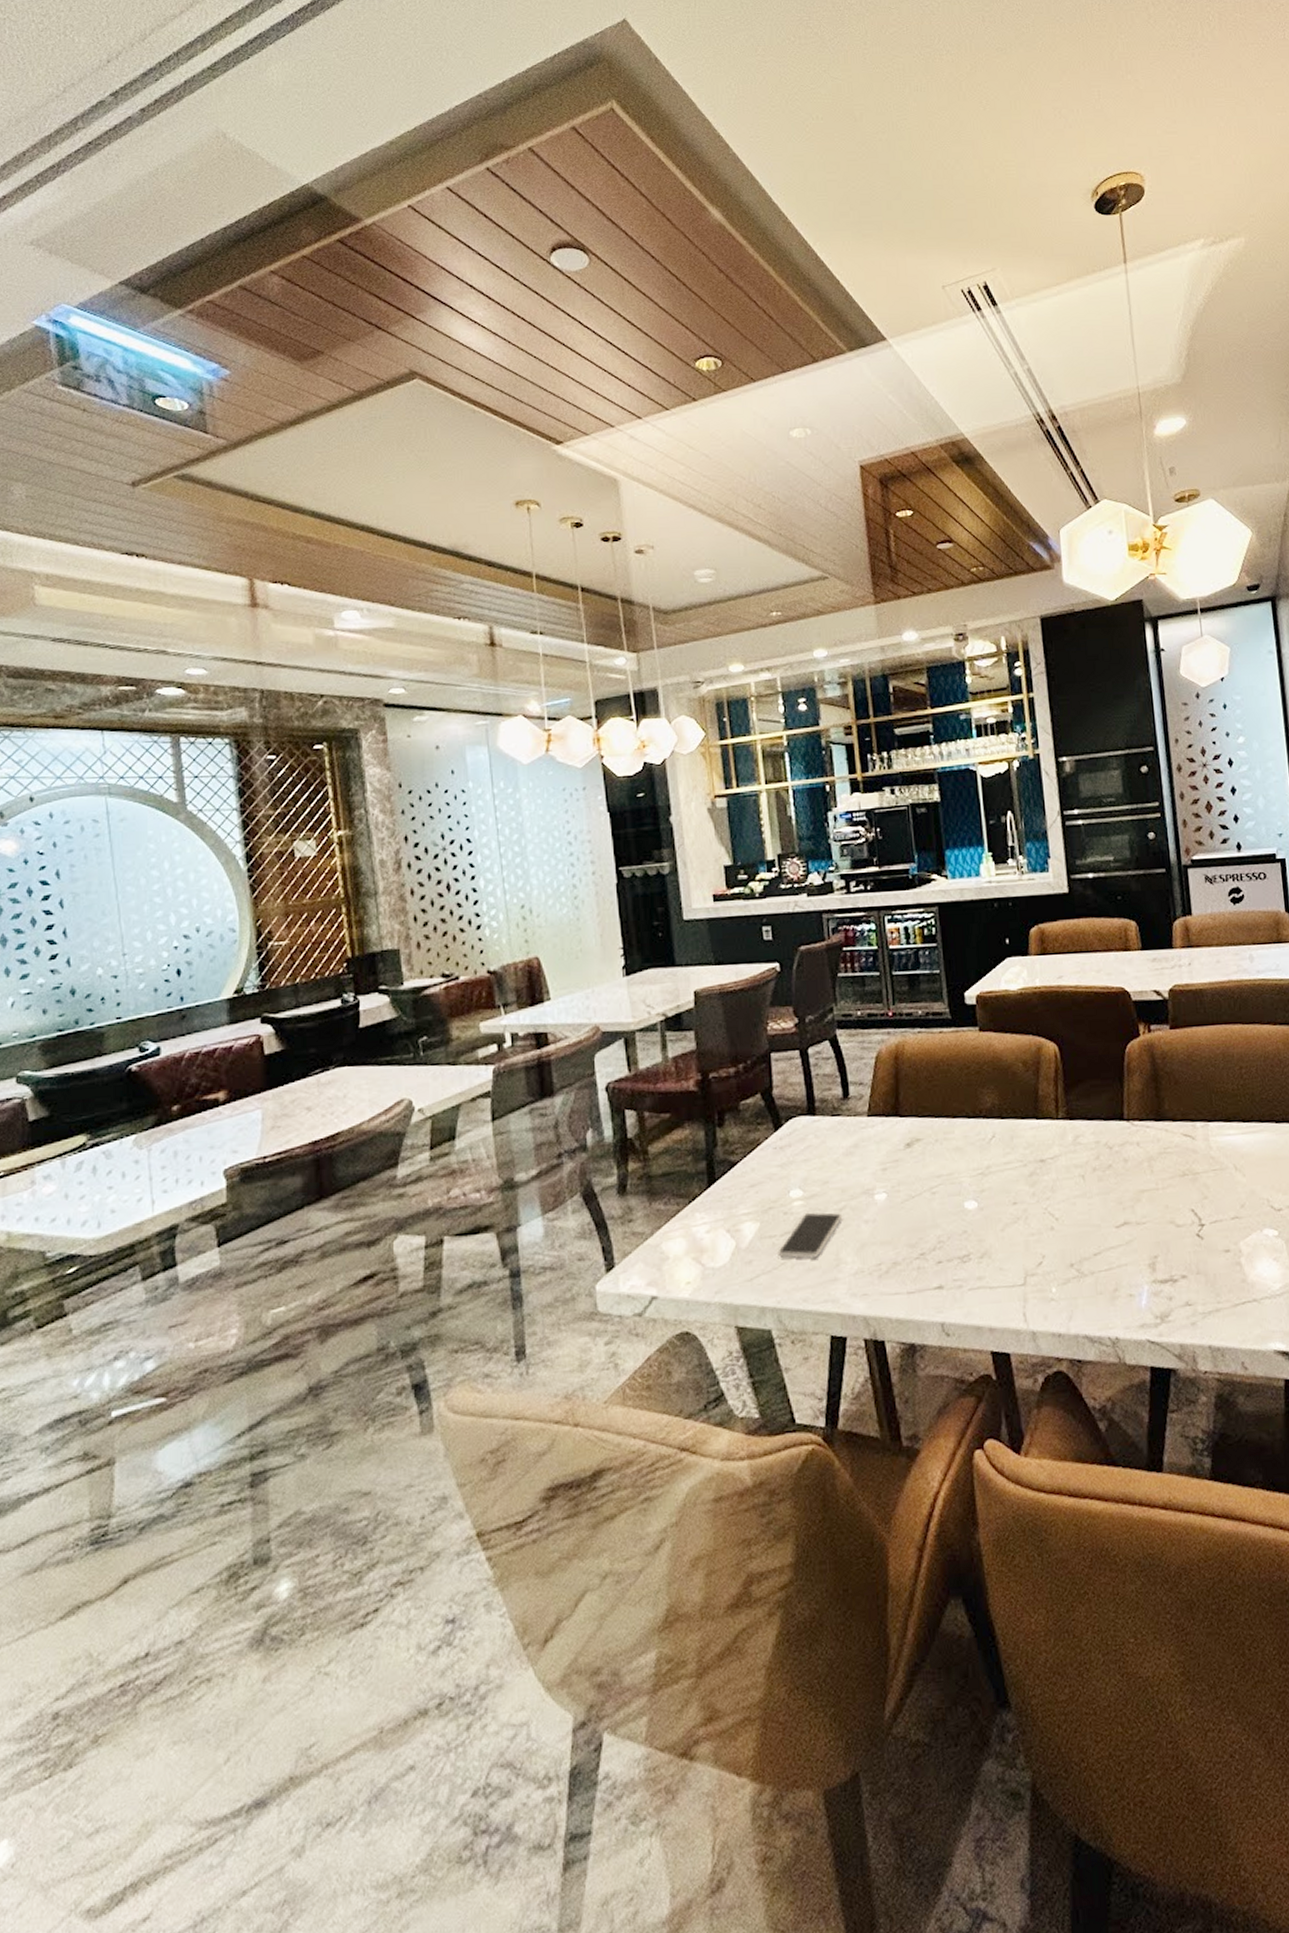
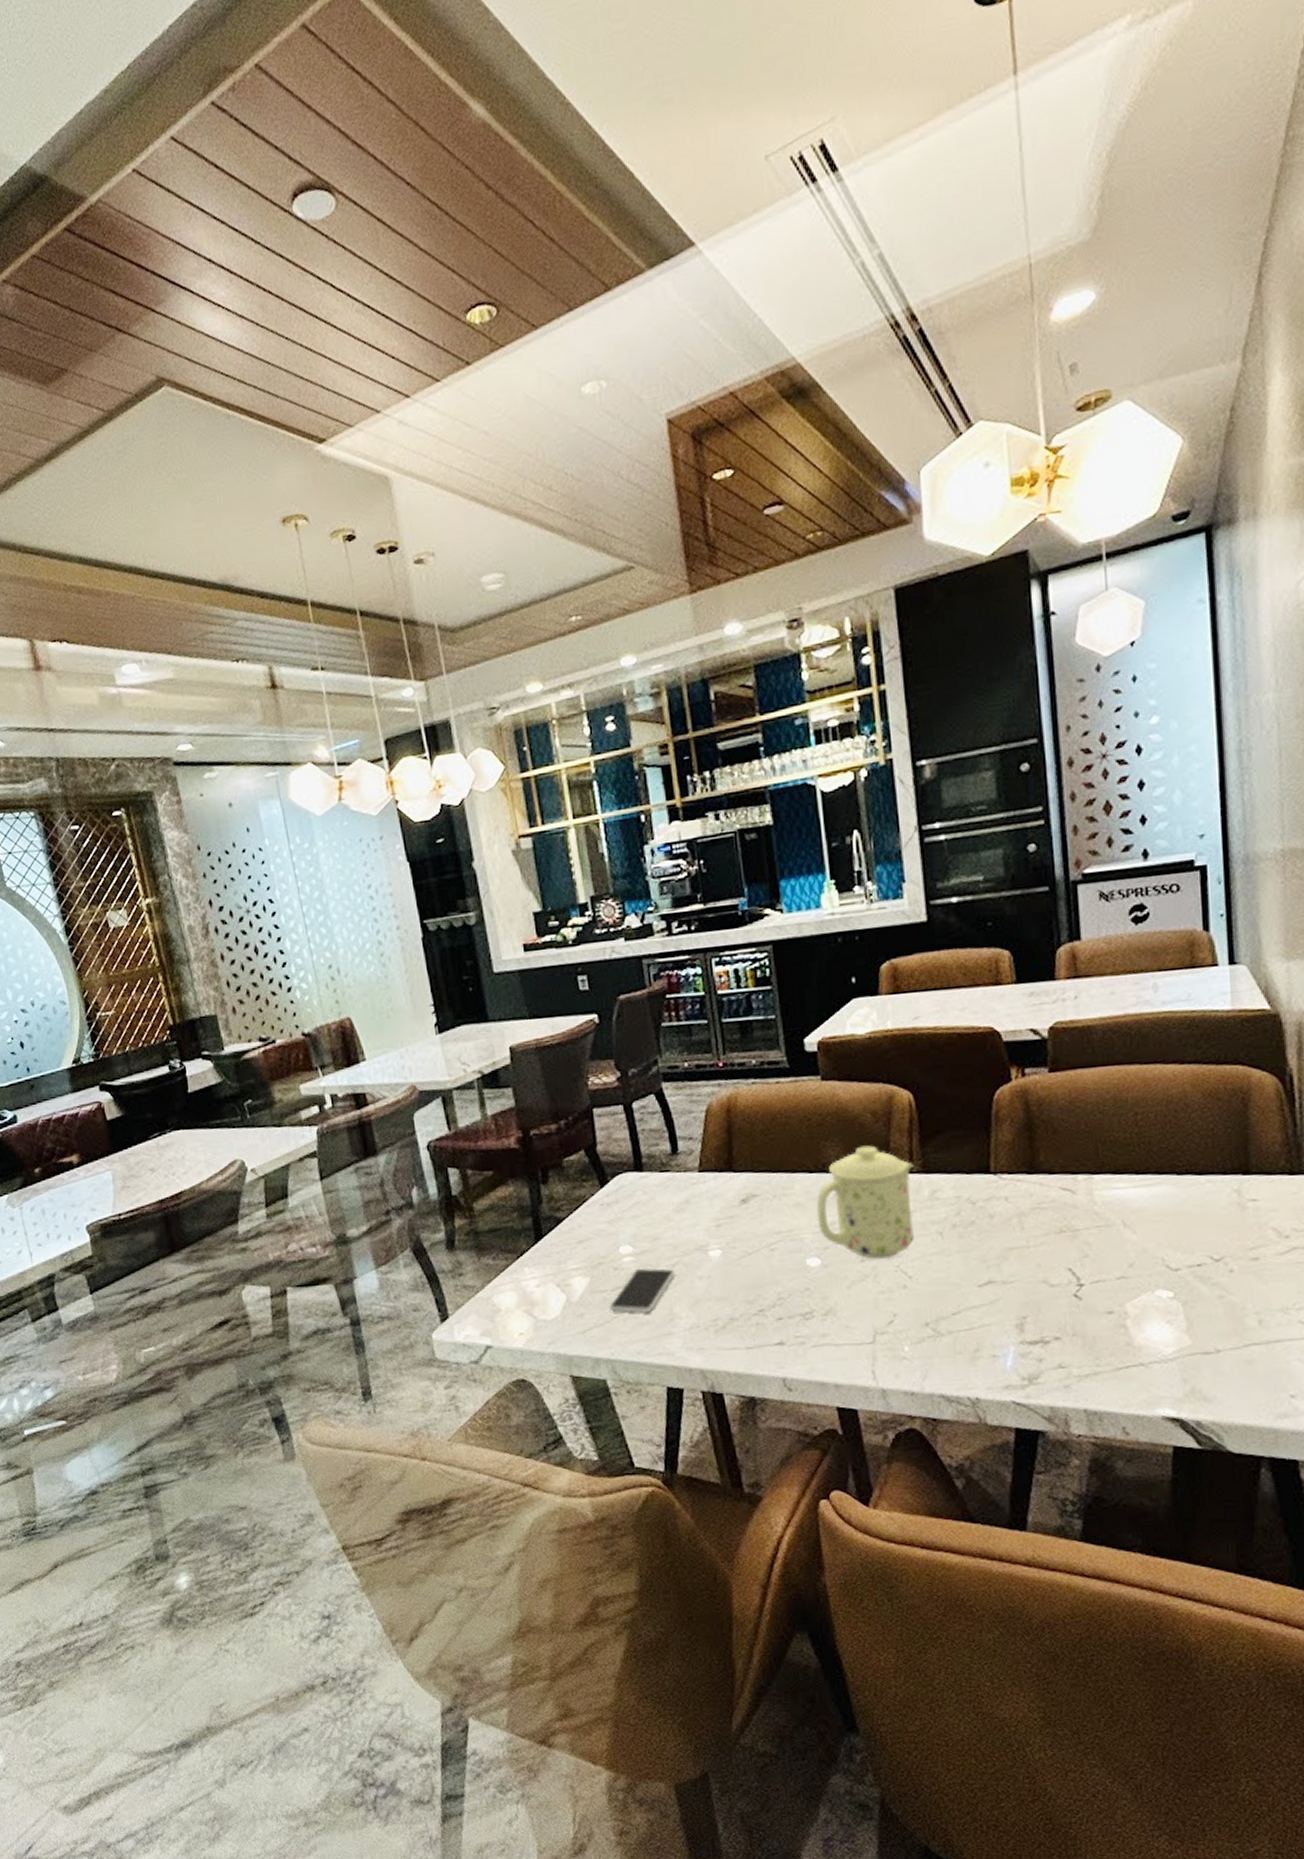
mug: none [974,1093,1060,1202] -> present [816,1145,914,1259]

